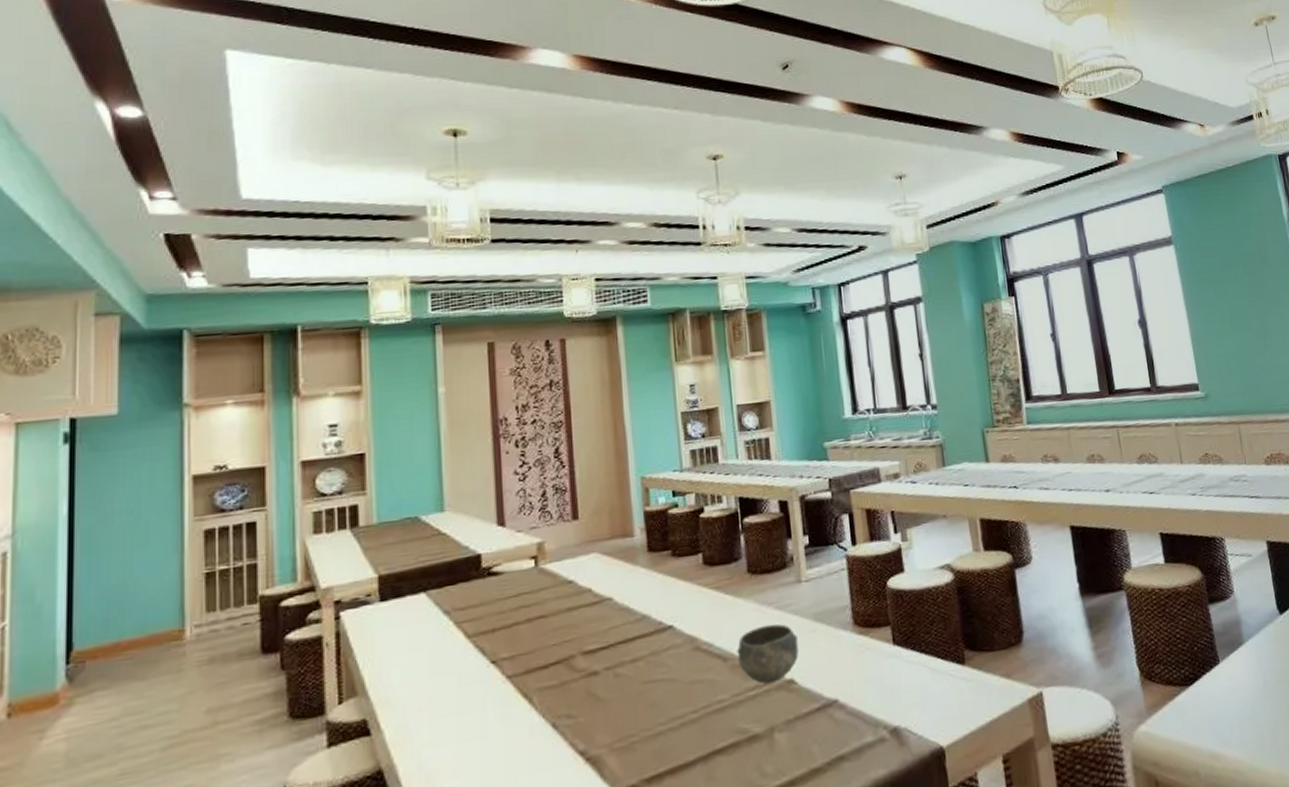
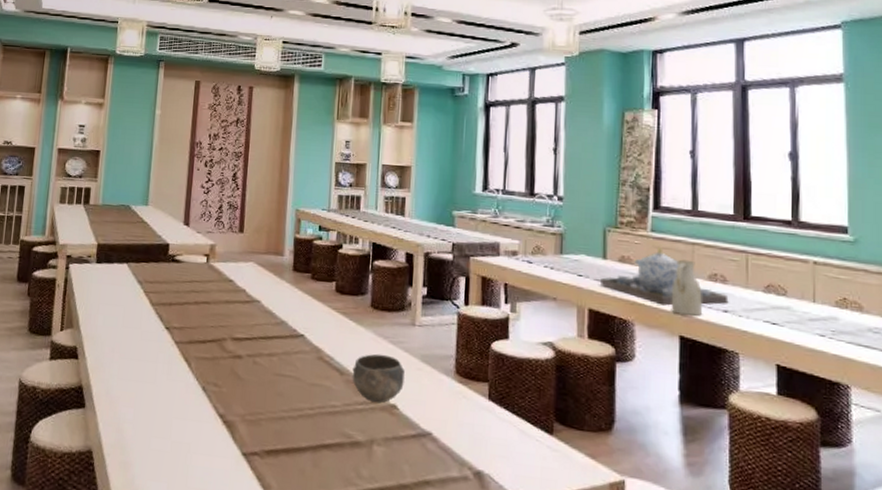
tea set: none [987,437,1109,499] -> present [601,246,729,306]
ceramic pitcher: none [1055,445,1088,504] -> present [671,259,703,316]

